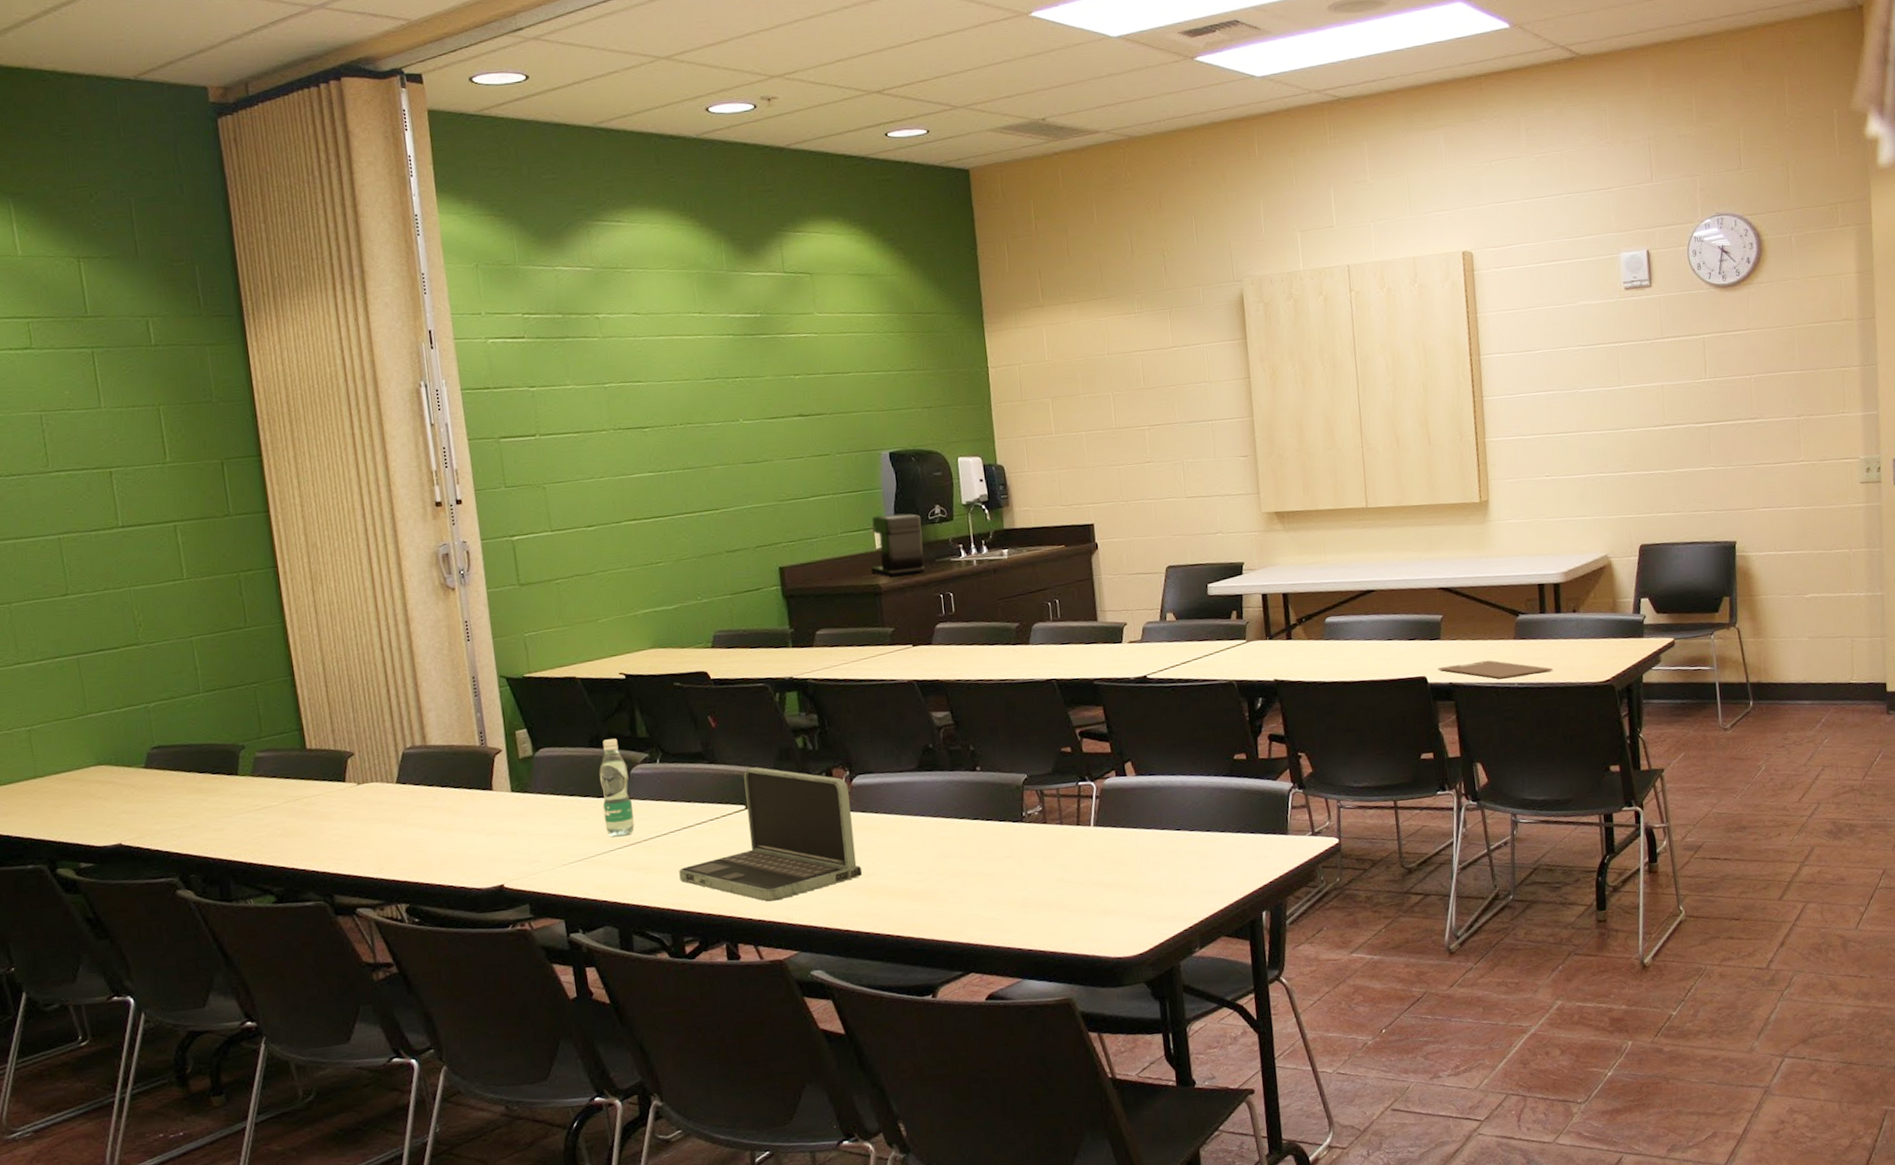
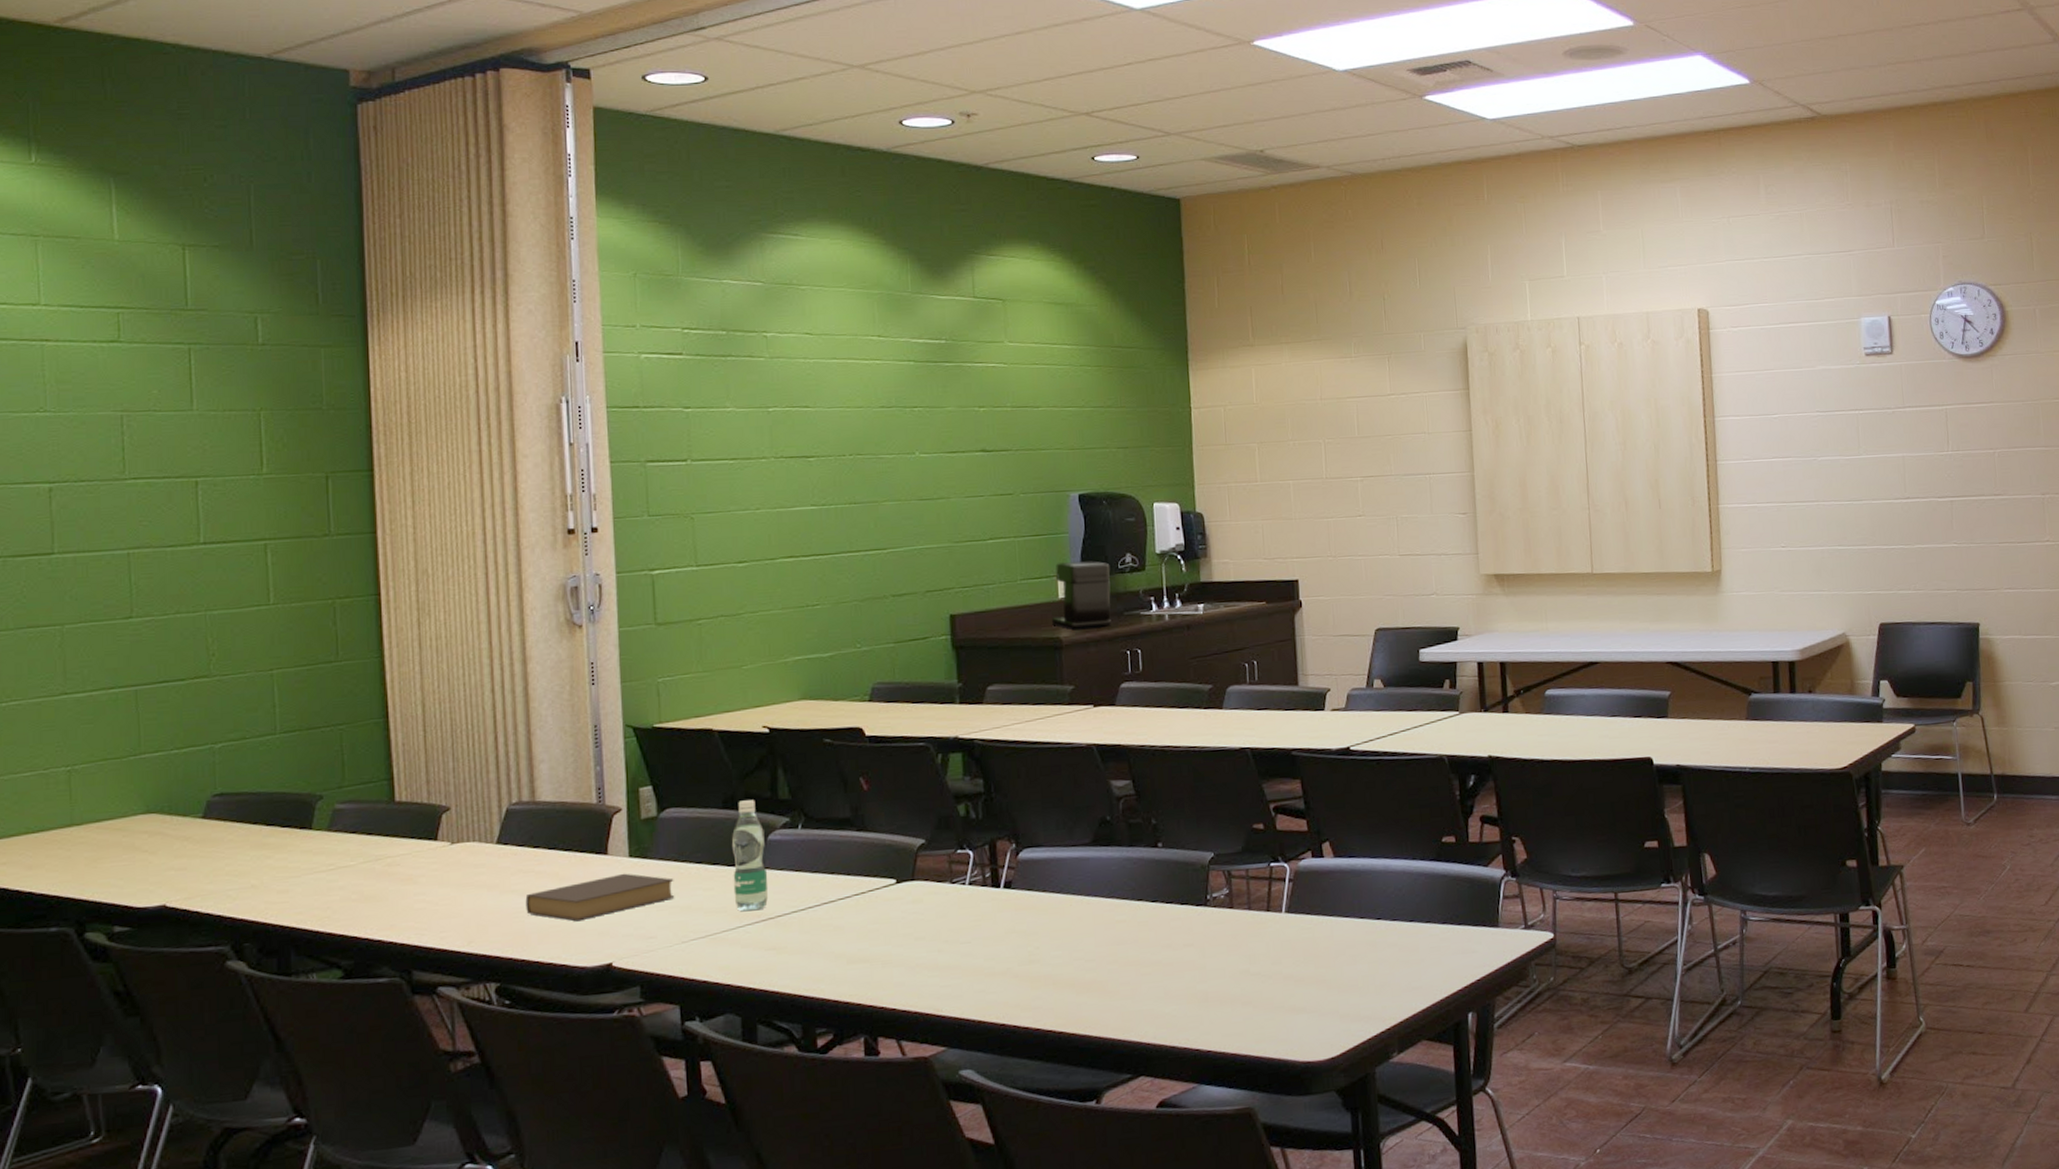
book: none [425,806,554,849] -> present [525,873,675,922]
laptop: present [679,767,863,902] -> none [815,836,1025,990]
clipboard: present [1437,660,1553,679] -> none [1664,741,1787,763]

